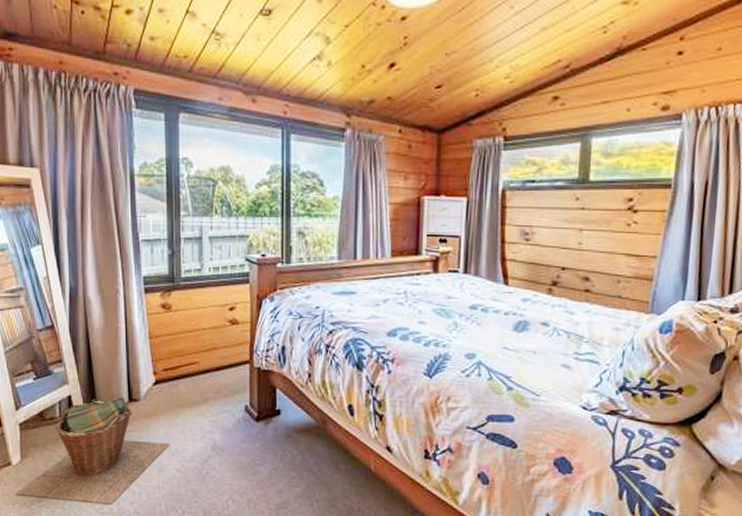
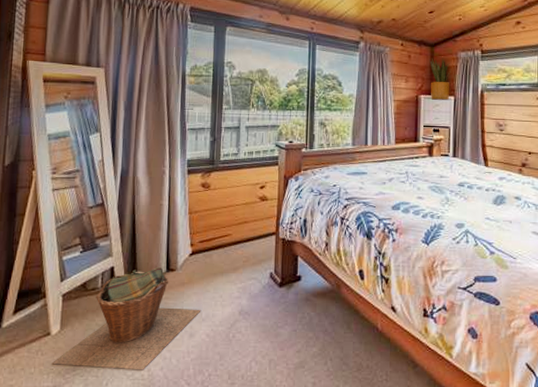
planter: none [436,147,466,202] -> present [429,57,453,100]

